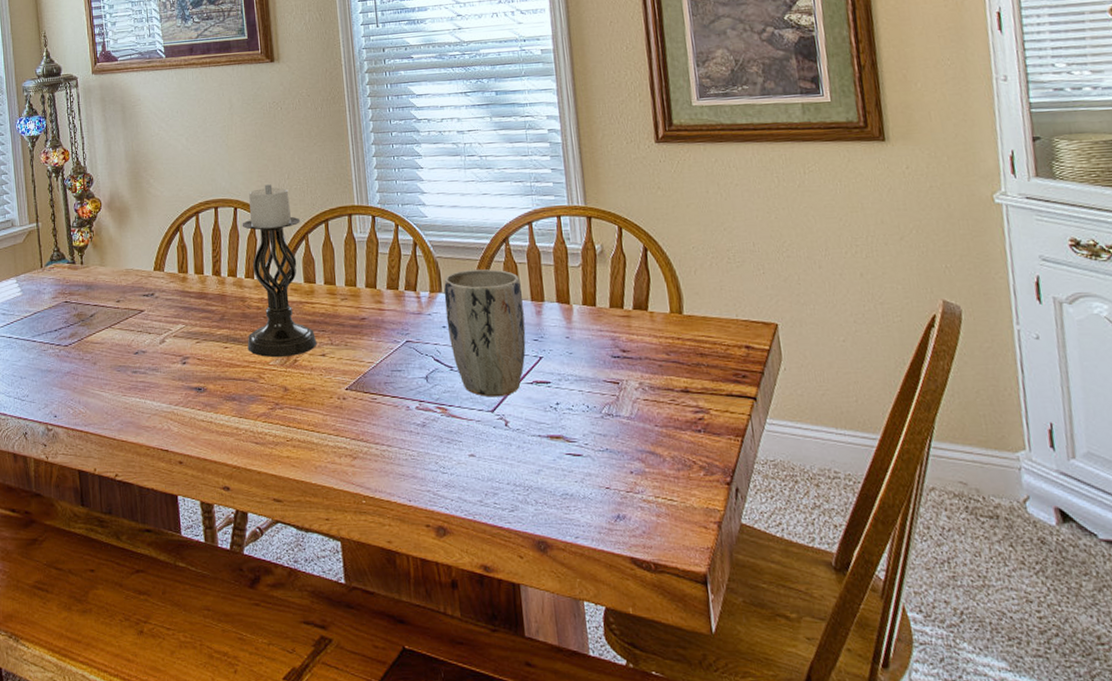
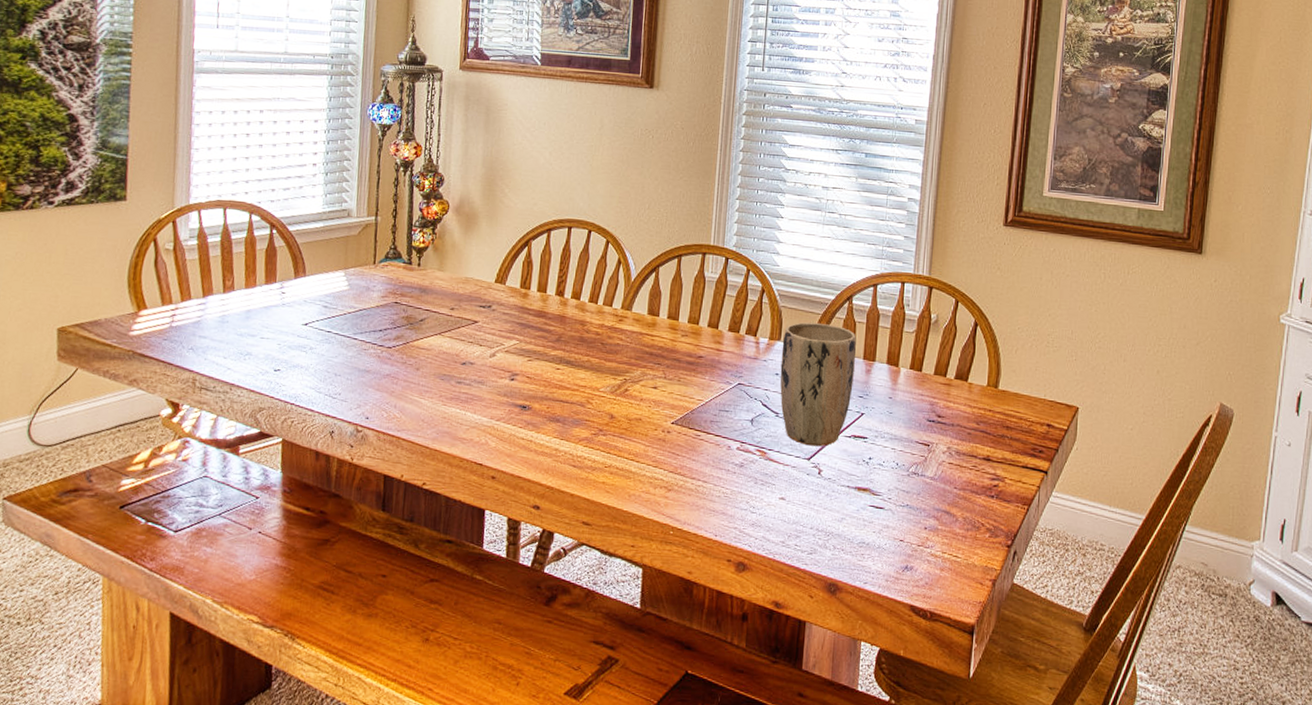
candle holder: present [242,184,317,358] -> none [580,211,654,385]

